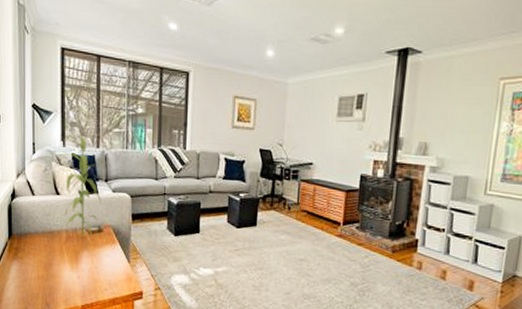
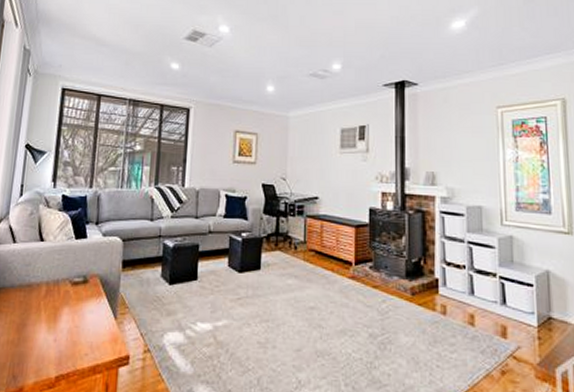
plant: present [55,127,108,236] -> none [44,166,100,288]

